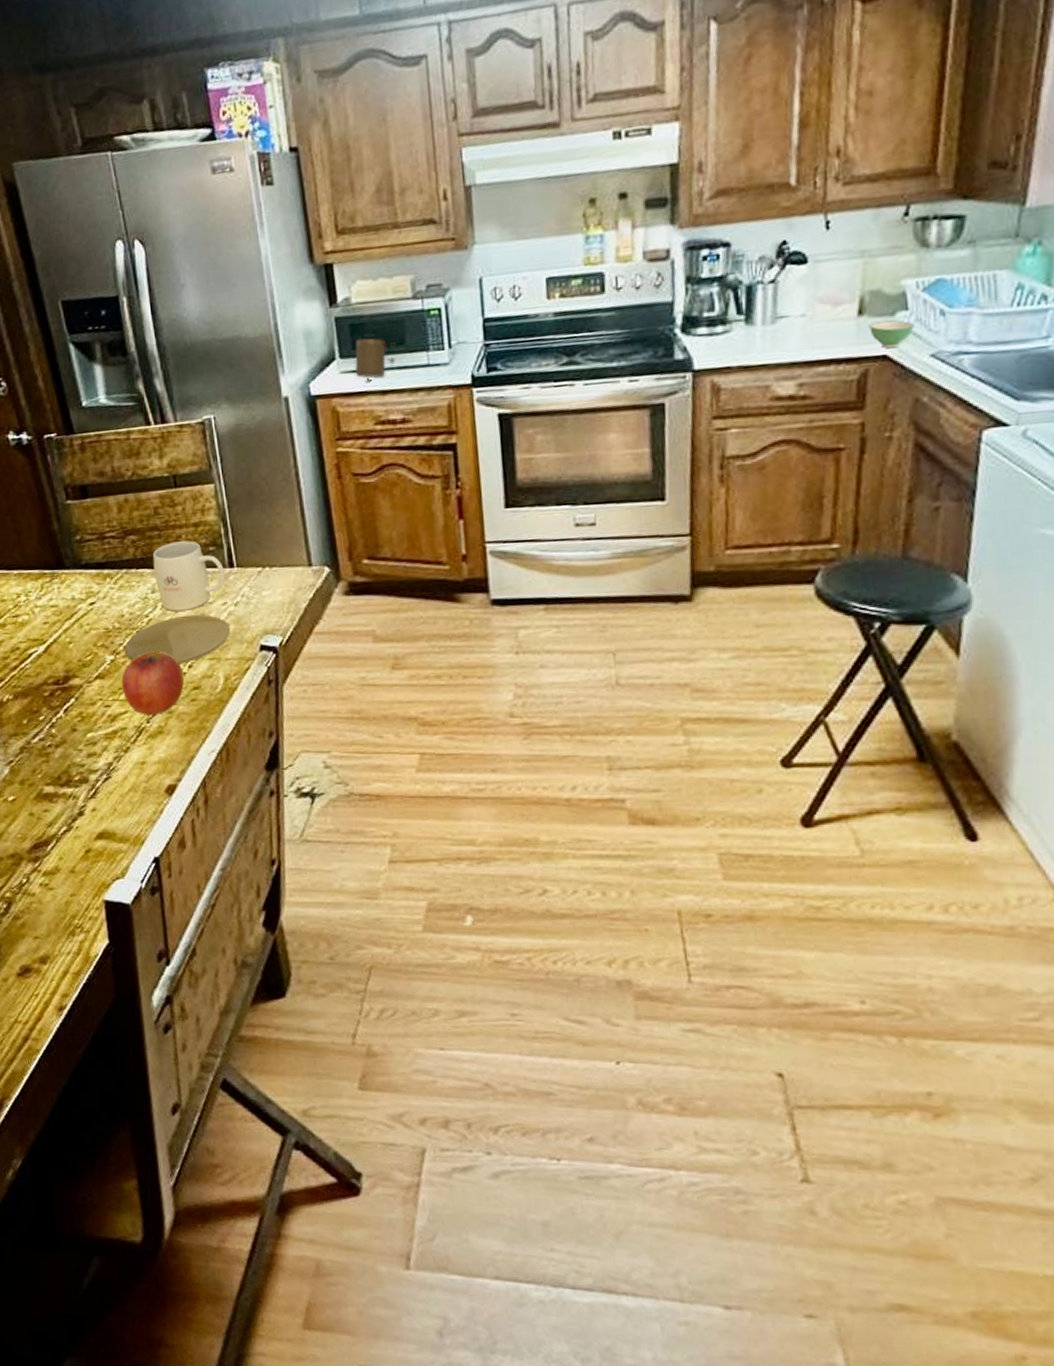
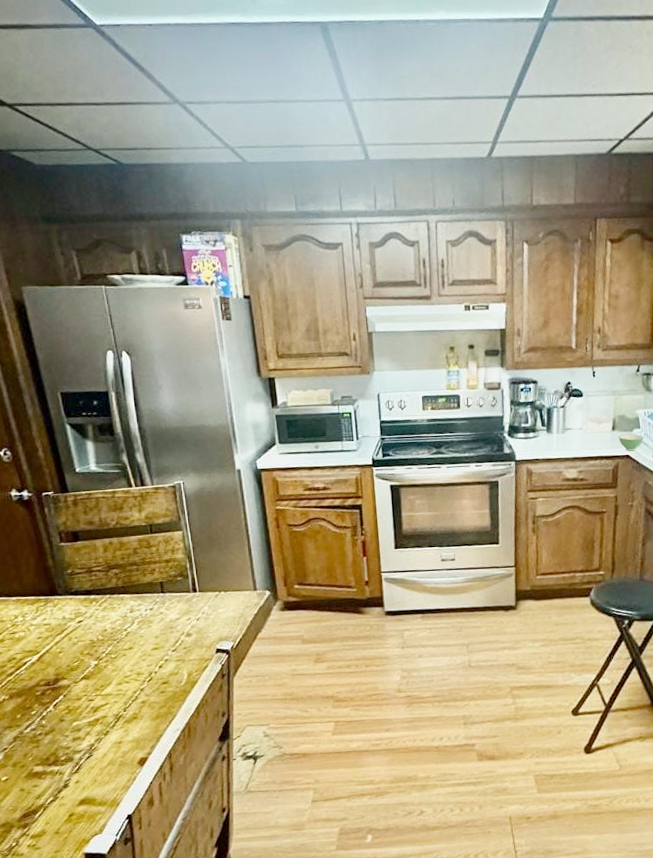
fruit: present [121,651,185,715] -> none [103,656,156,706]
plate: present [124,614,230,664] -> none [106,627,193,665]
mug: present [152,540,226,611] -> none [131,573,190,626]
canister: present [355,333,396,382] -> none [290,427,320,461]

